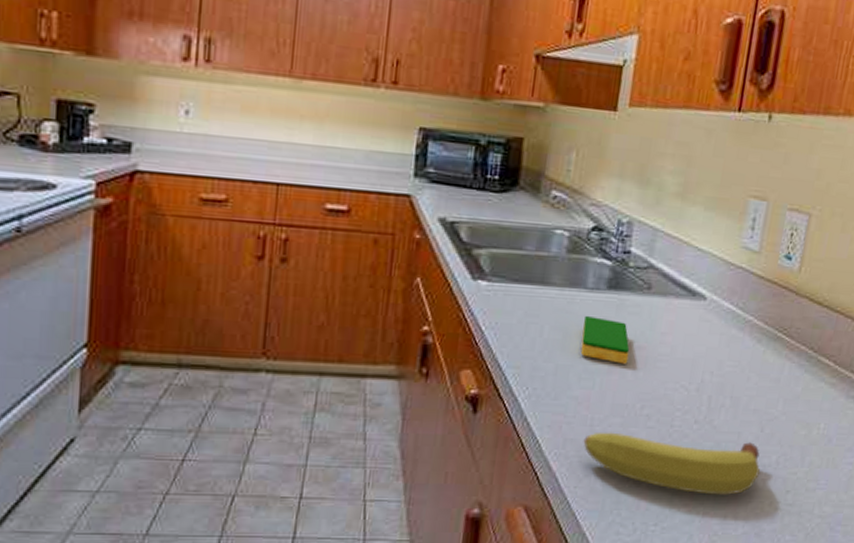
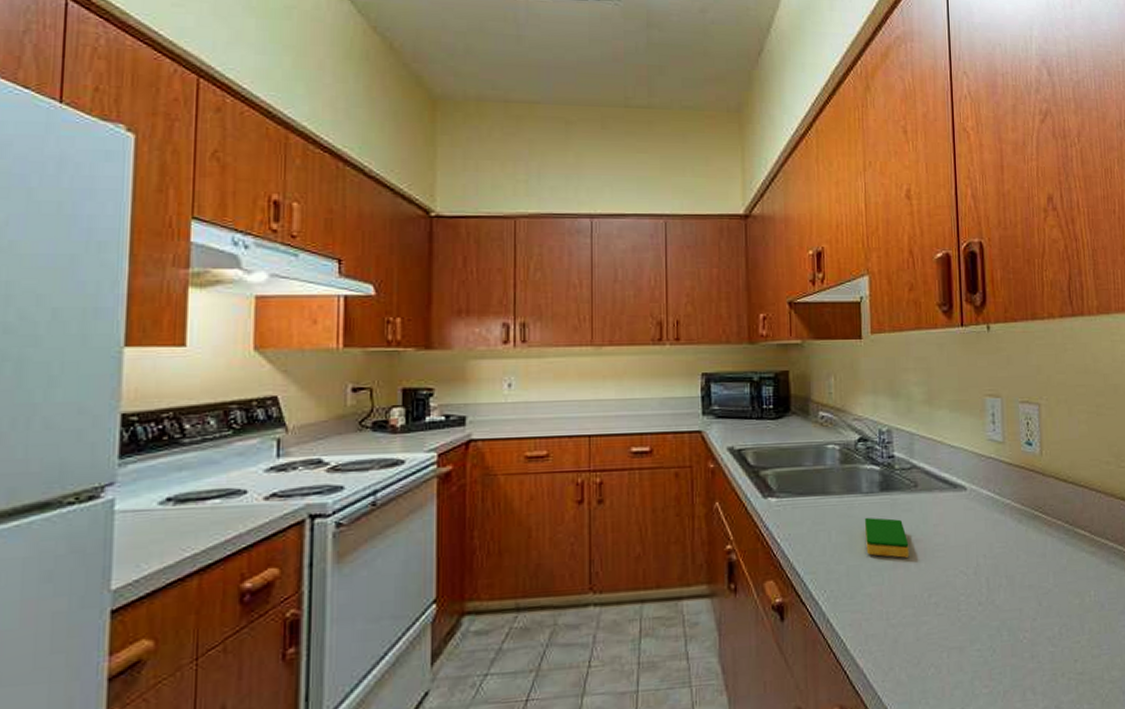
fruit: present [583,432,760,495] -> none [883,617,1046,674]

